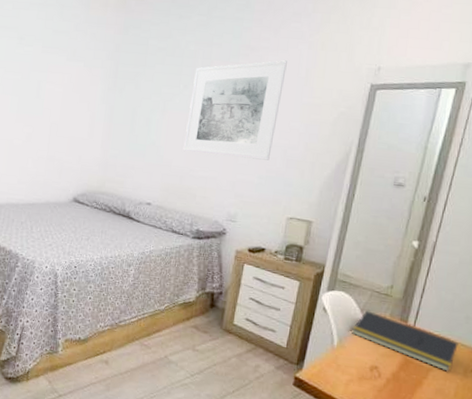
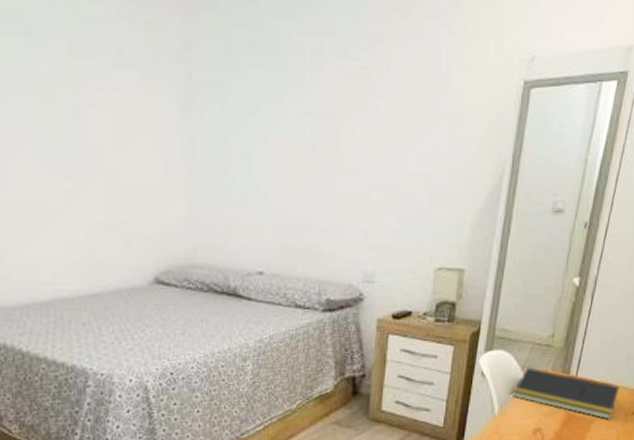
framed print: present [183,60,287,161] -> none [298,52,422,196]

